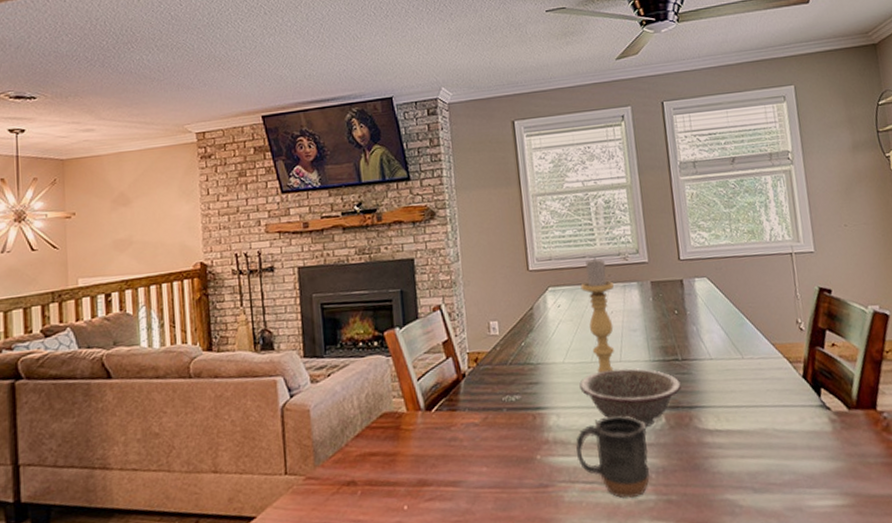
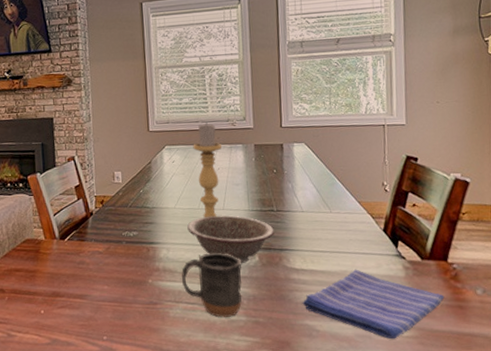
dish towel: none [719,425,879,511] -> present [302,269,445,340]

